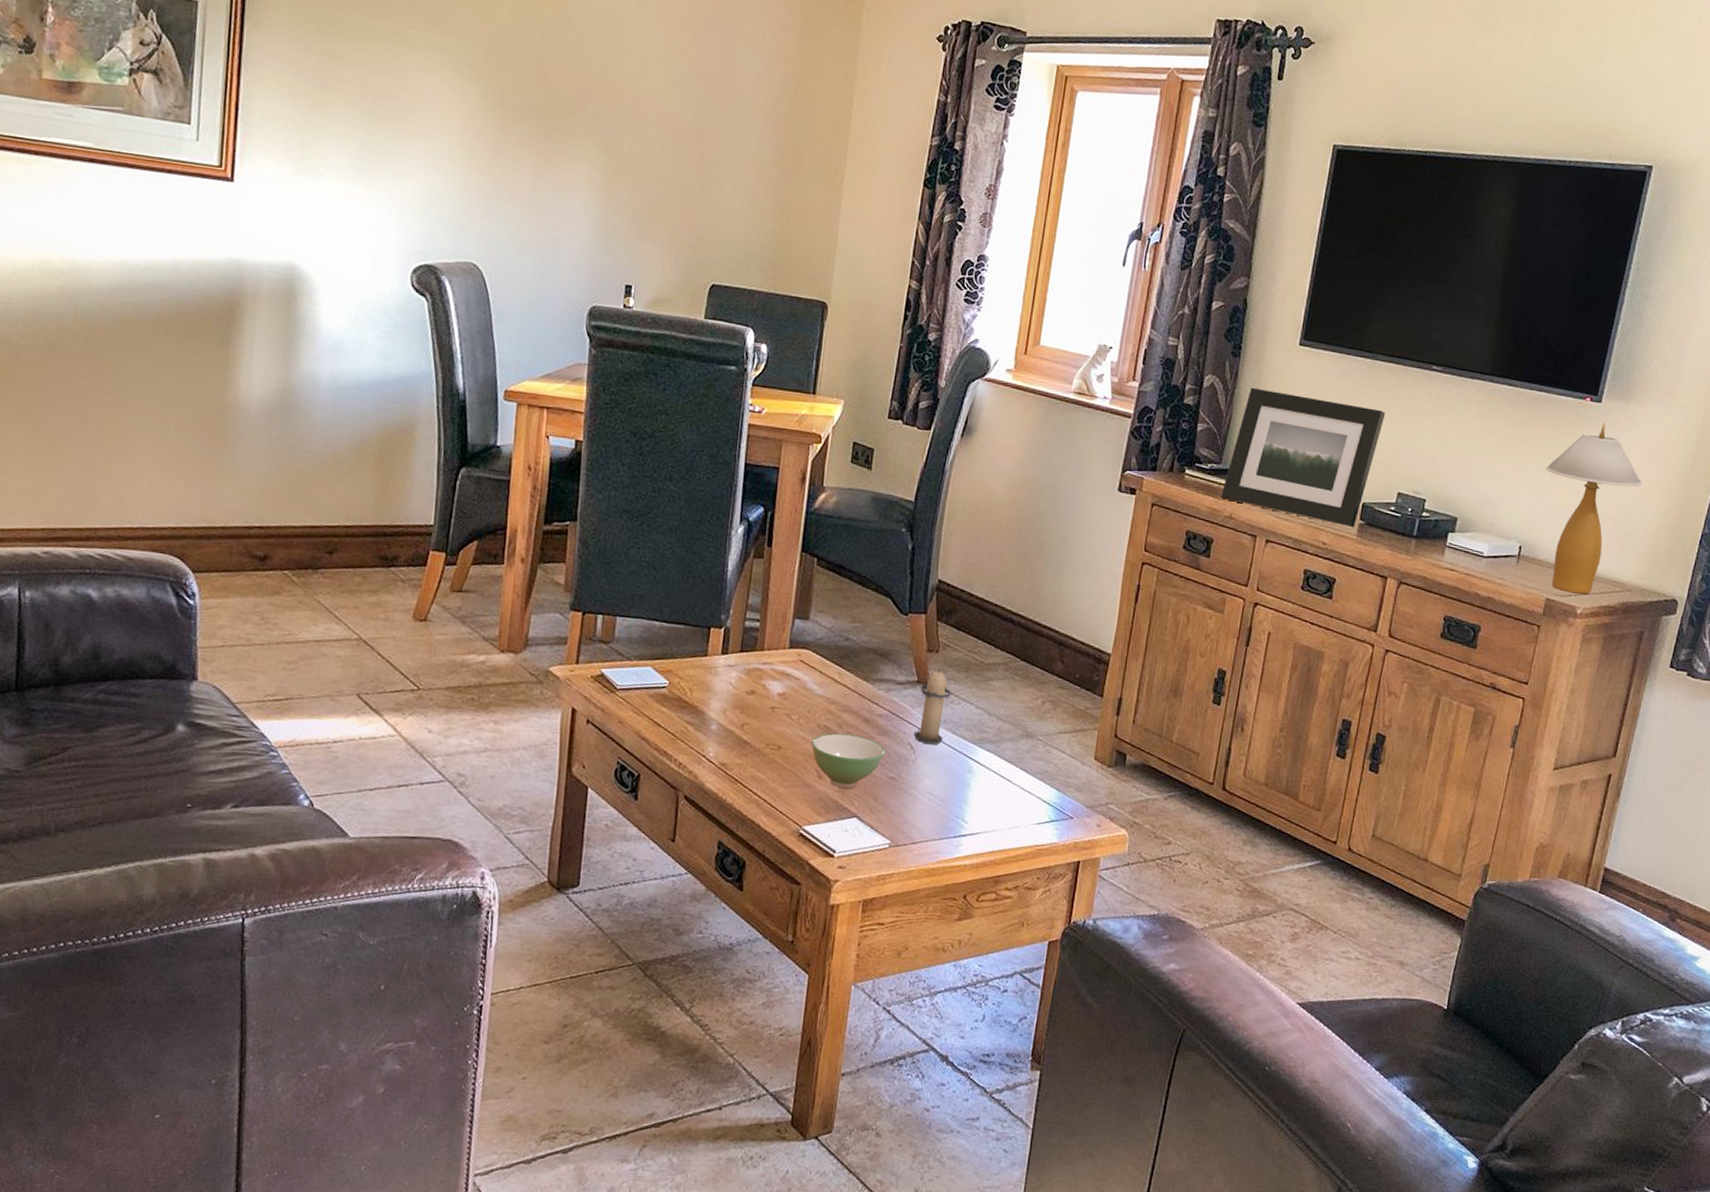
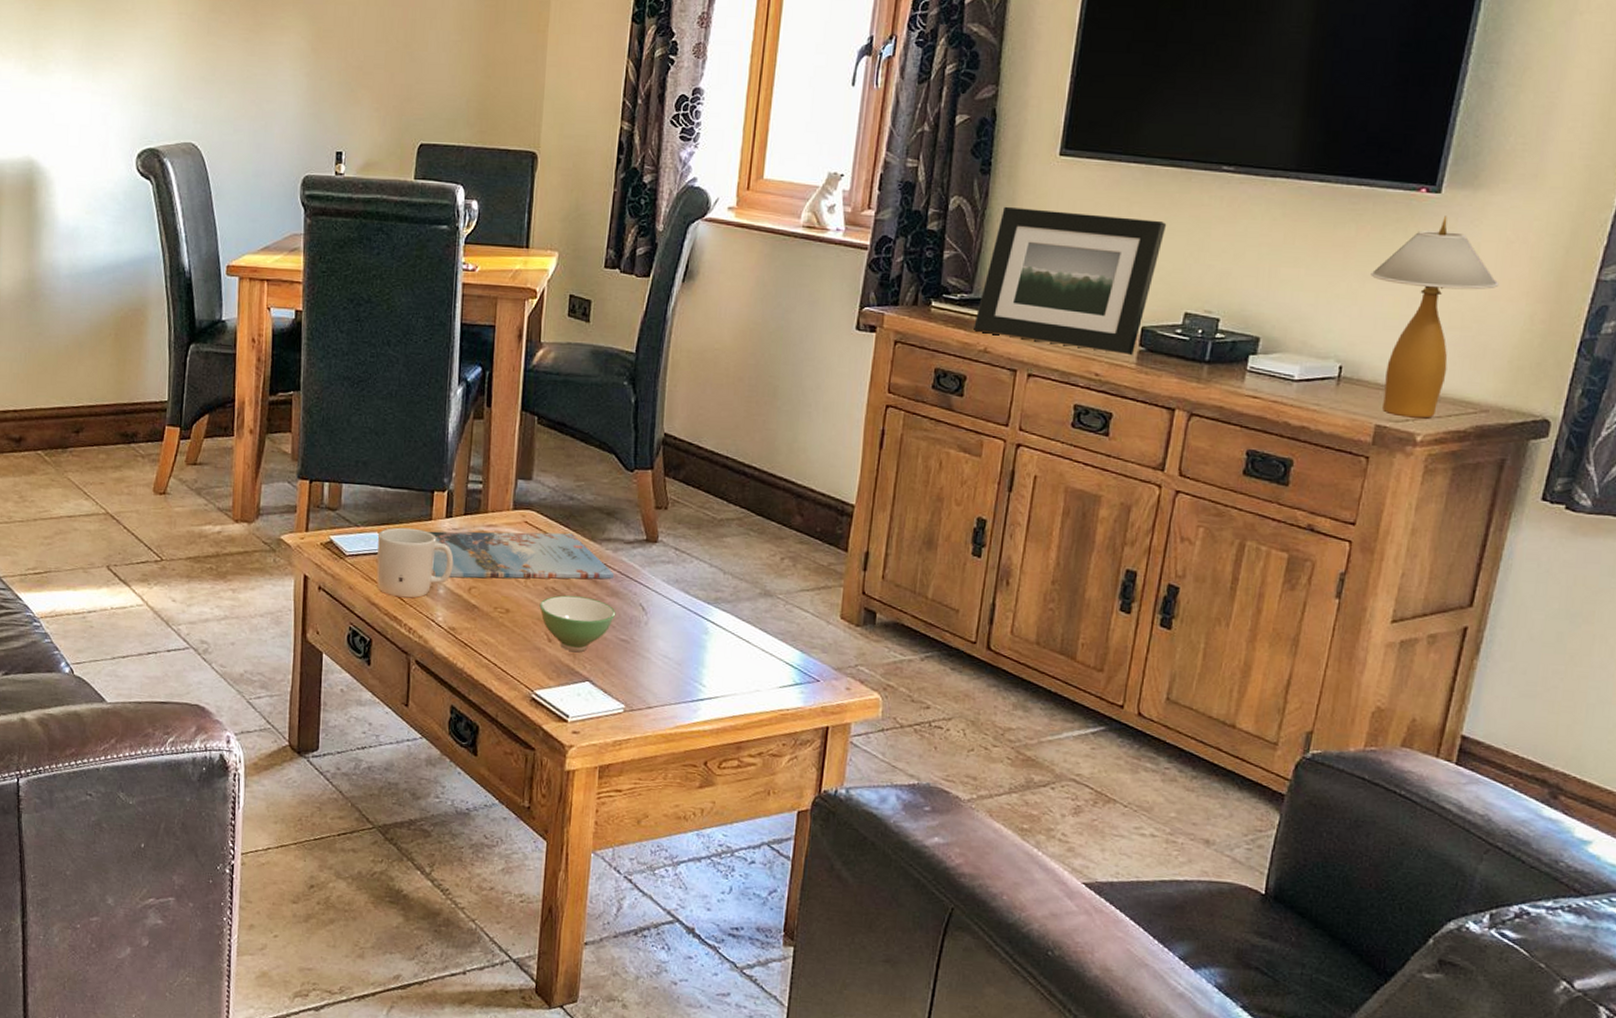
mug: none [647,662,728,734] -> present [376,527,454,599]
magazine: none [702,667,886,719] -> present [428,531,615,579]
candle: present [914,667,952,745] -> none [645,525,684,606]

